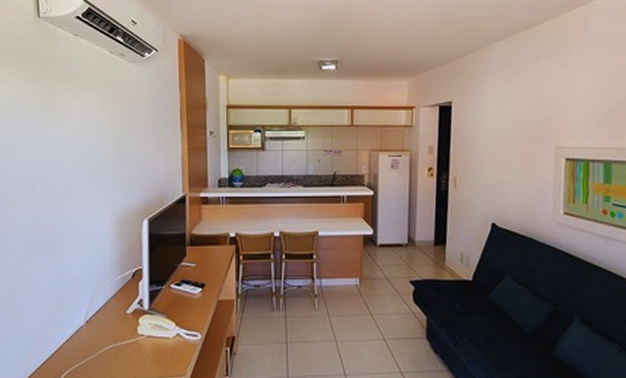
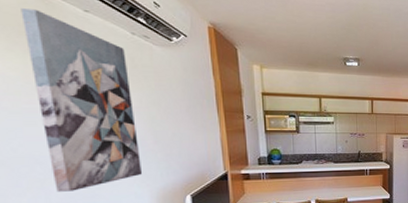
wall art: none [26,38,106,210] -> present [21,8,143,192]

